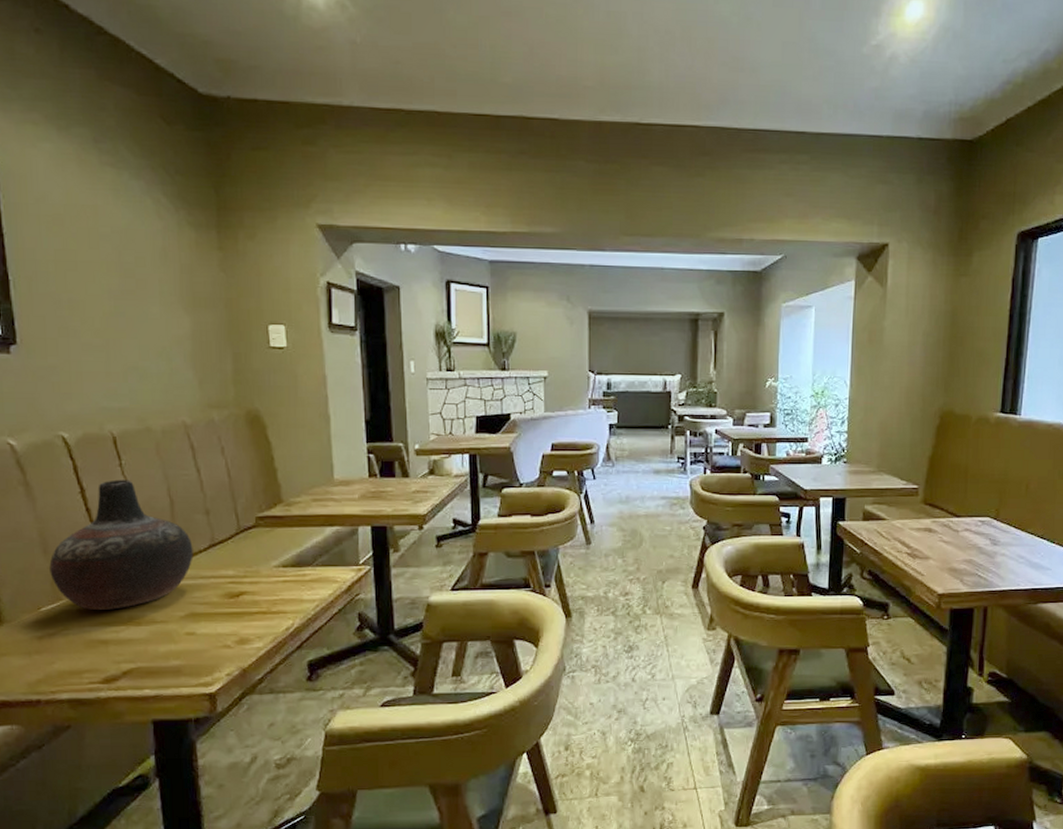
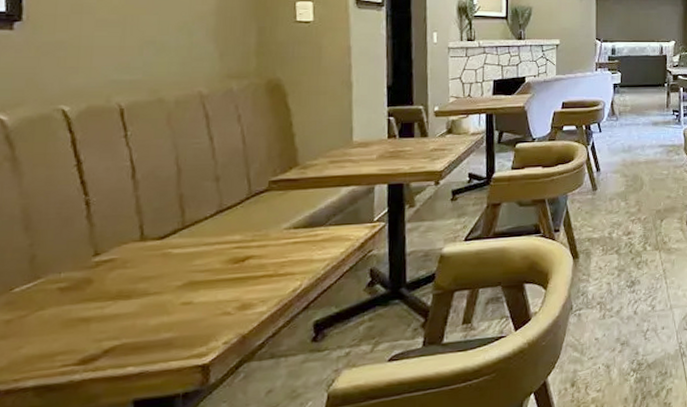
vase: present [49,479,193,610] -> none [29,150,198,287]

